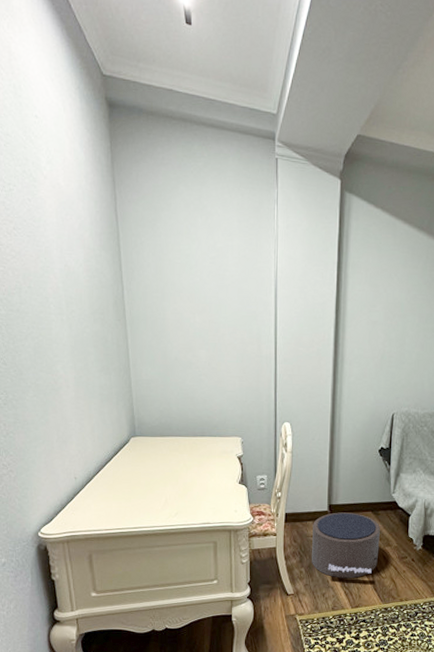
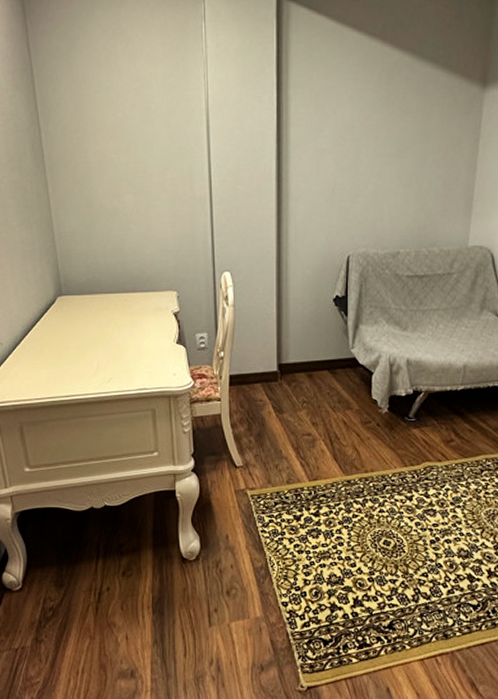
pouf: present [312,512,380,579] -> none [261,372,338,448]

